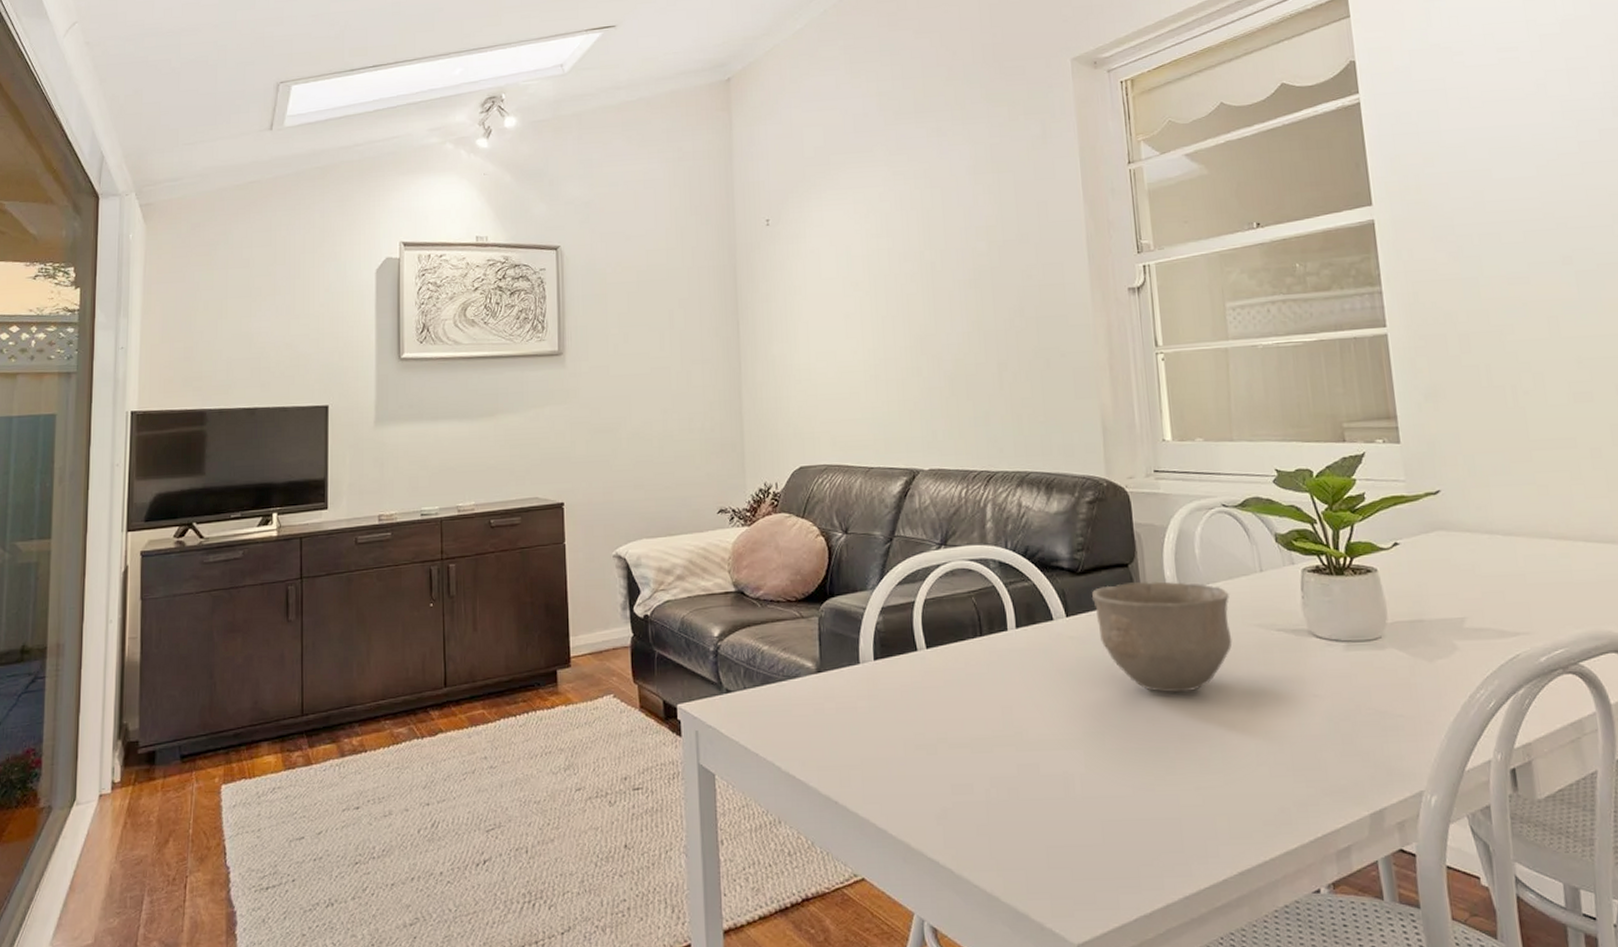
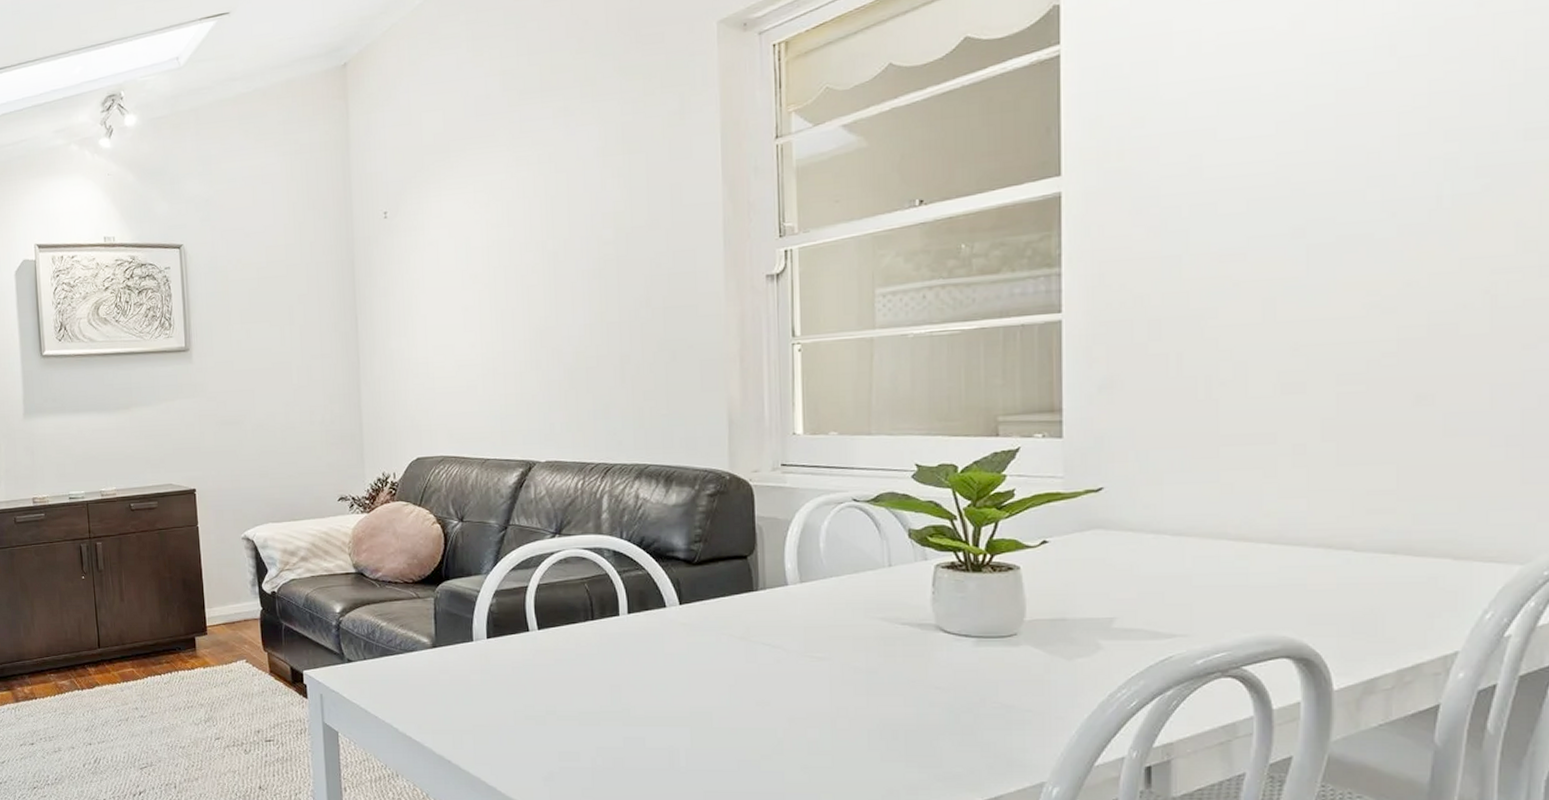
bowl: present [1091,581,1232,693] -> none [706,573,853,680]

